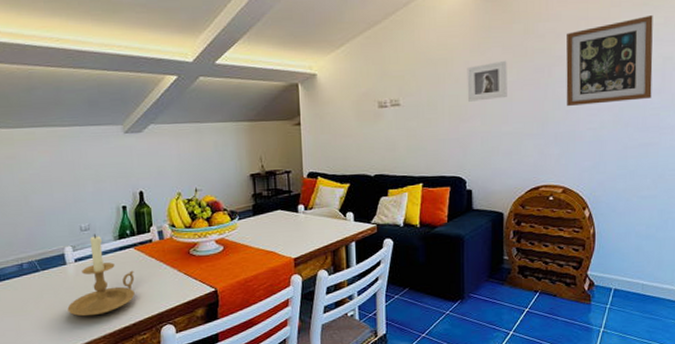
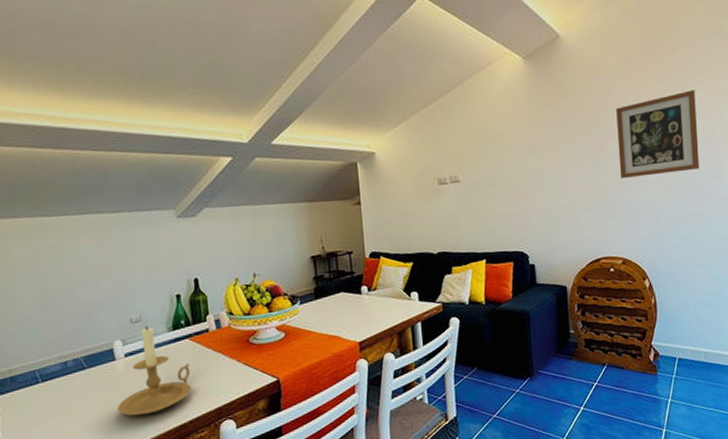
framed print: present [467,61,507,102] -> none [523,136,564,177]

